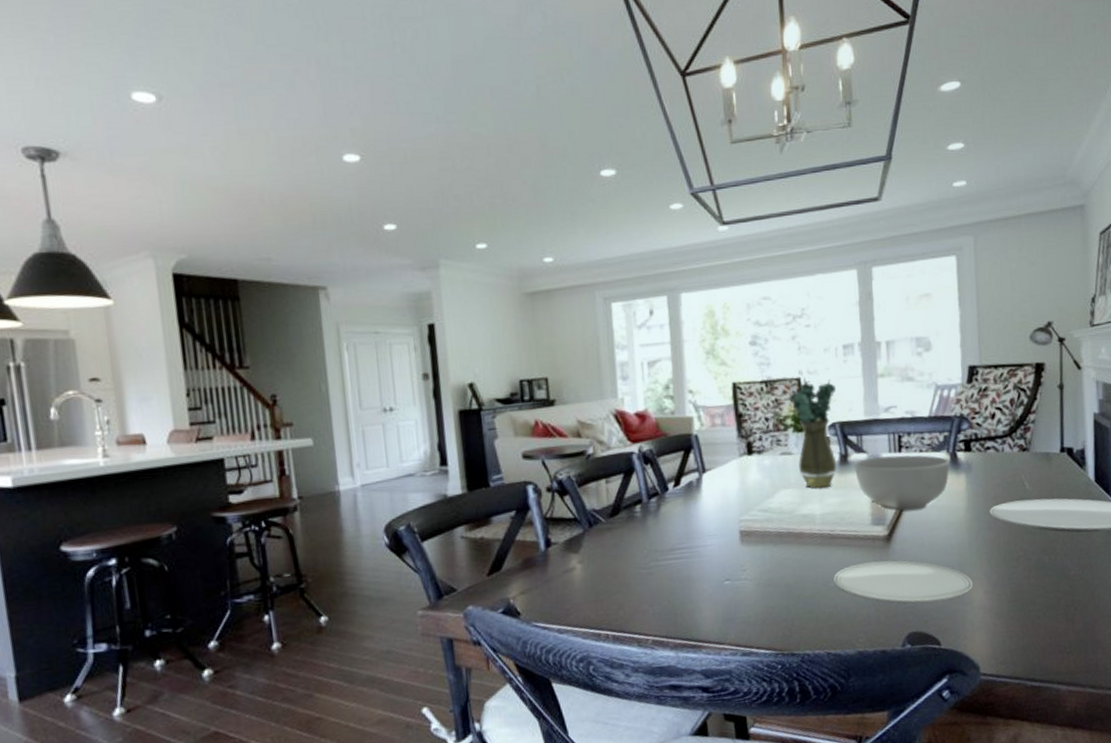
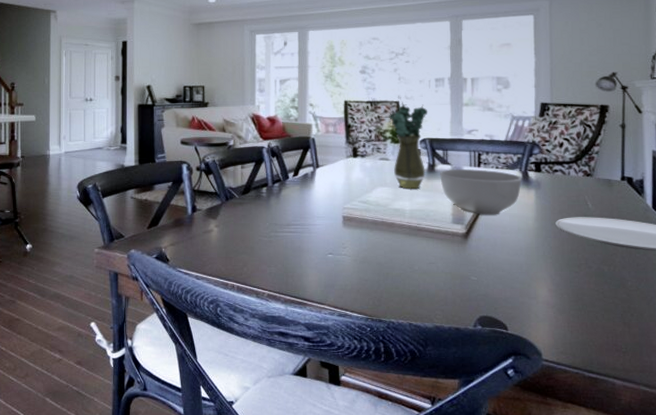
plate: present [833,560,974,604] -> none [418,253,539,293]

